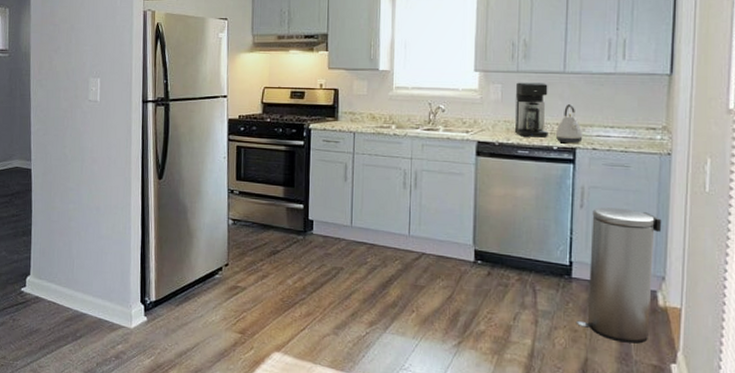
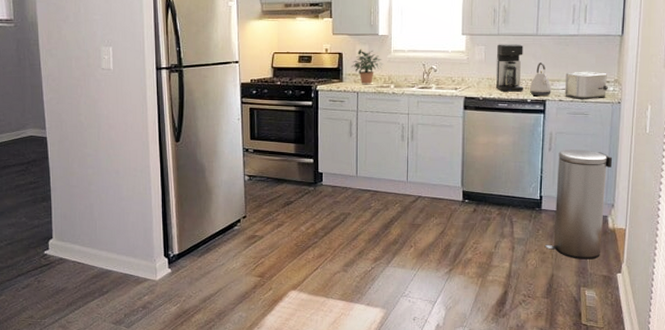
potted plant: none [347,84,384,125] -> present [351,48,384,85]
toaster: none [600,115,654,150] -> present [565,71,608,100]

